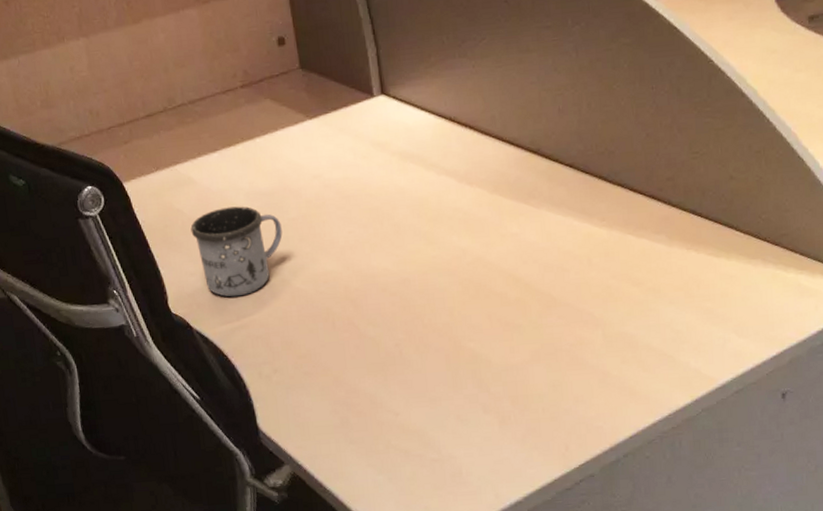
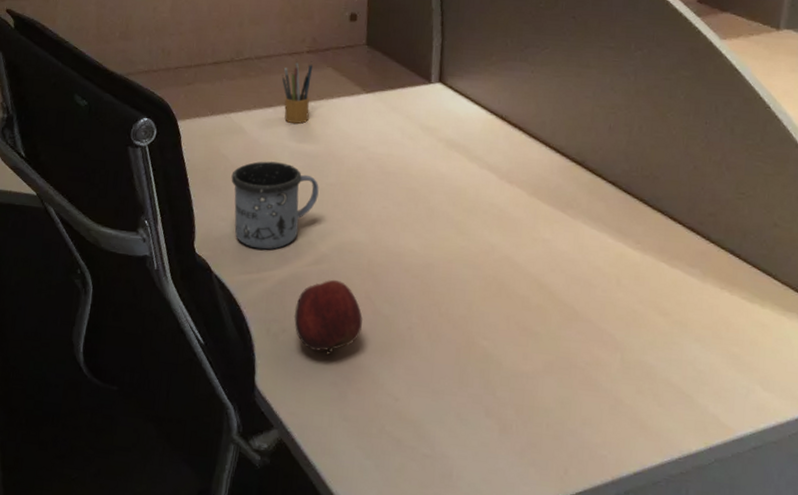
pencil box: none [220,96,257,165] -> present [281,59,313,124]
apple: none [282,312,351,387] -> present [293,279,364,356]

